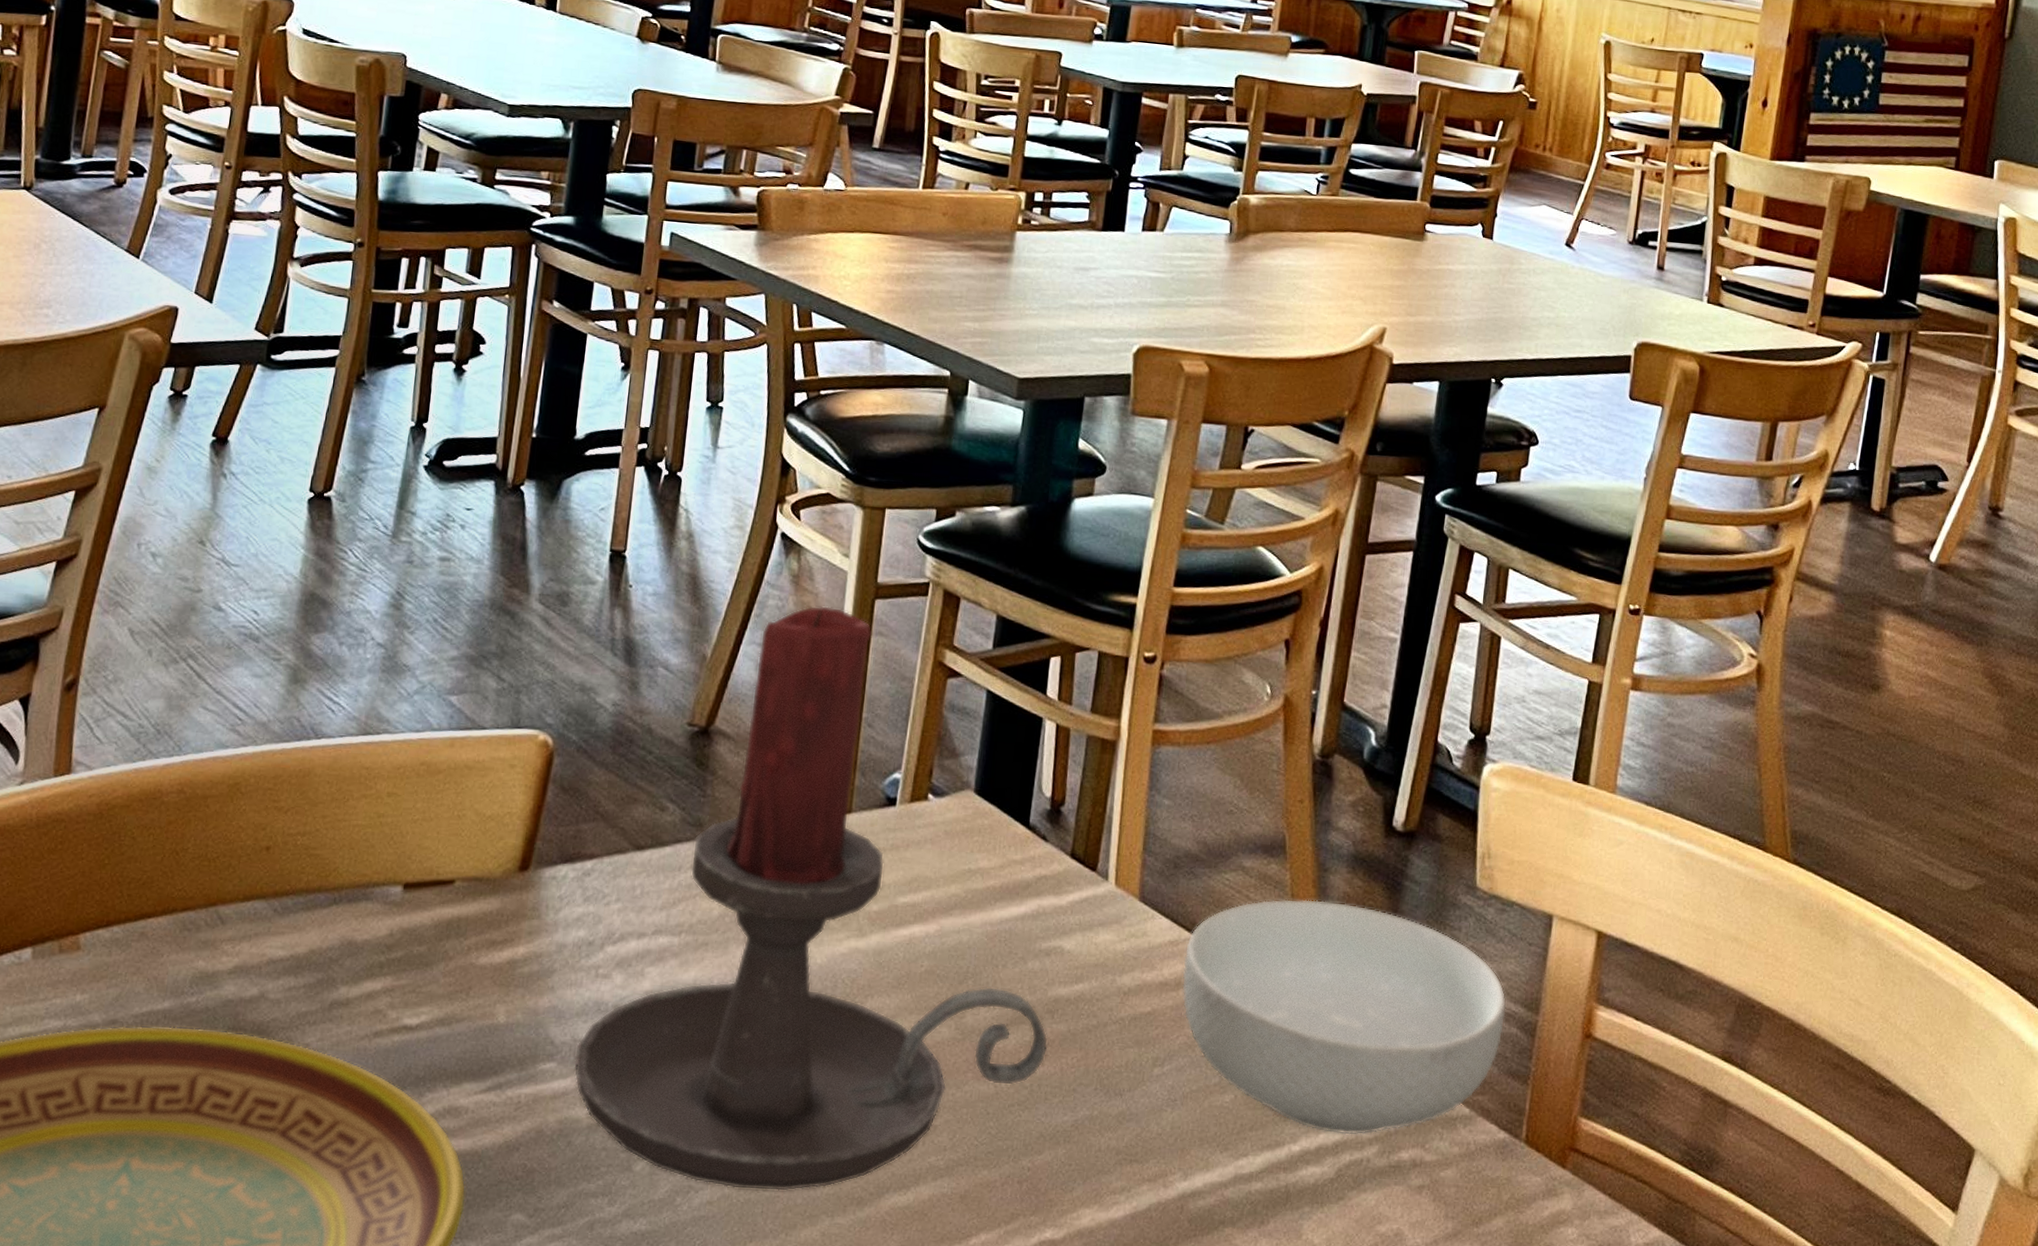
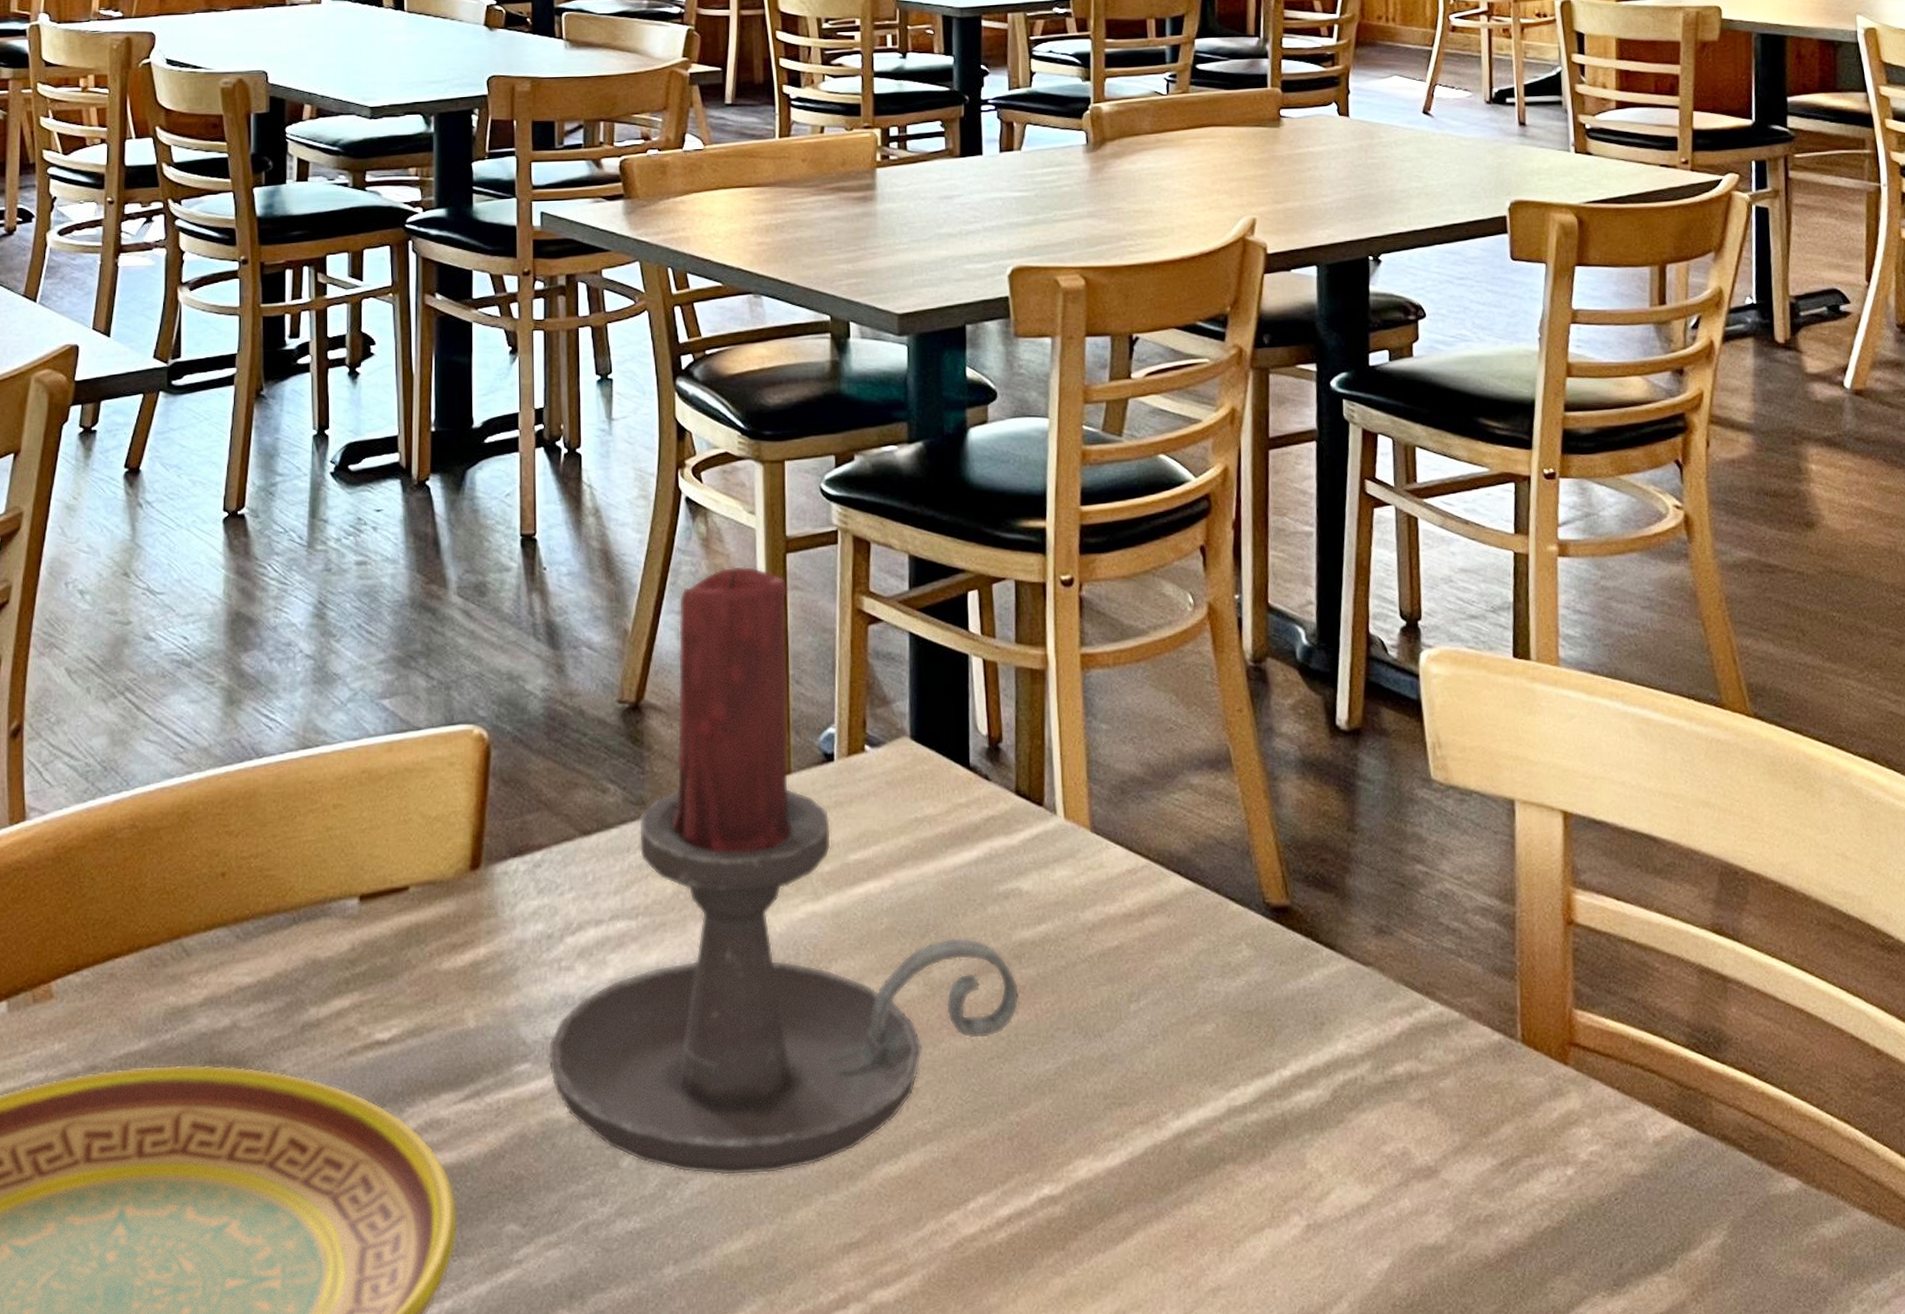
cereal bowl: present [1182,899,1507,1135] -> none [1144,810,1483,1054]

